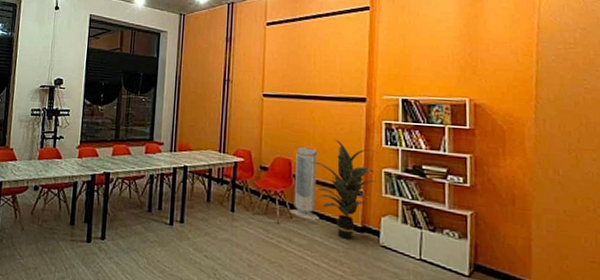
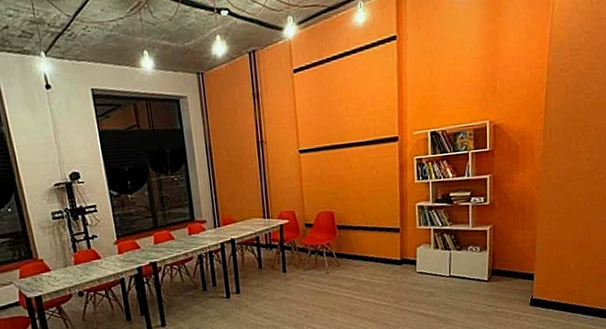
air purifier: present [289,146,320,221] -> none [336,195,365,264]
indoor plant: present [309,140,378,240] -> none [350,184,411,274]

